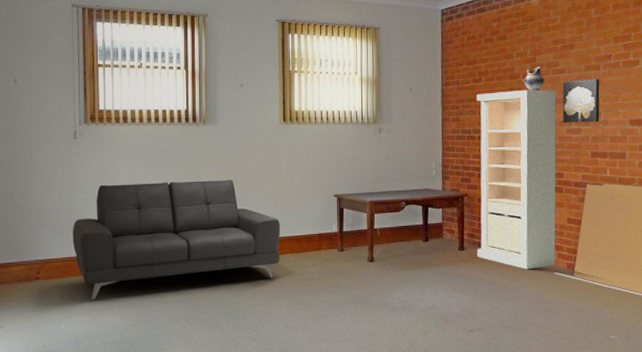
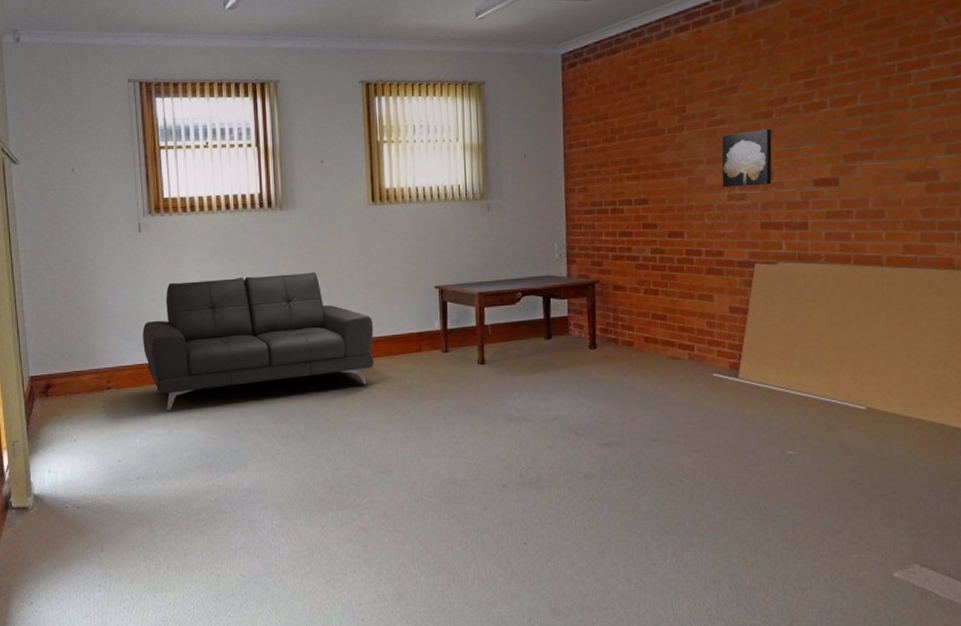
storage cabinet: present [476,89,556,270] -> none [609,147,715,371]
ceramic jug: present [523,66,545,91] -> none [669,117,698,150]

